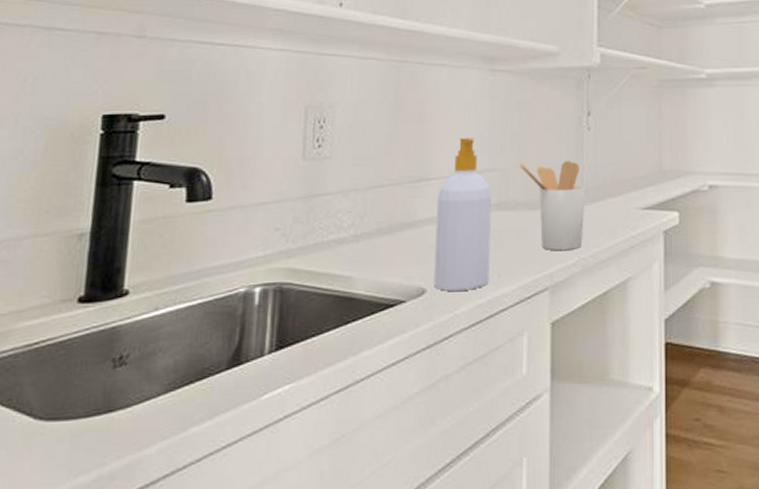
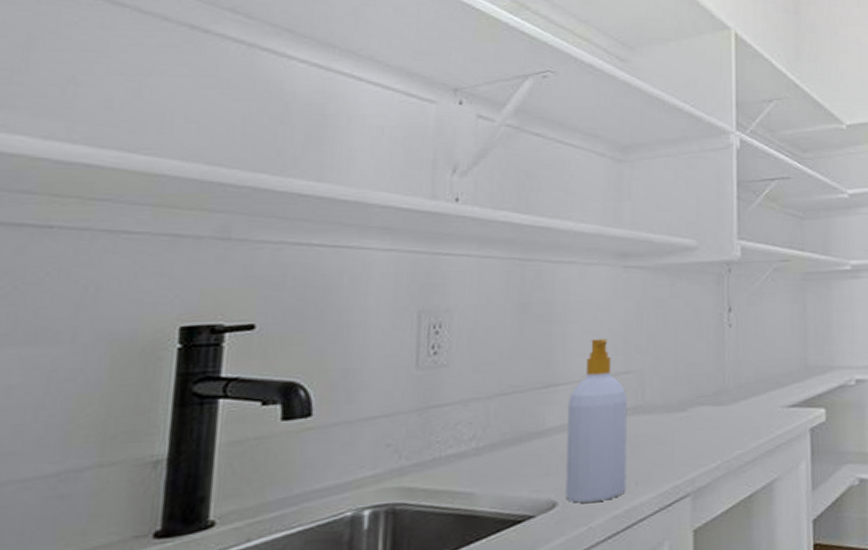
utensil holder: present [519,161,586,251] -> none [656,359,728,455]

